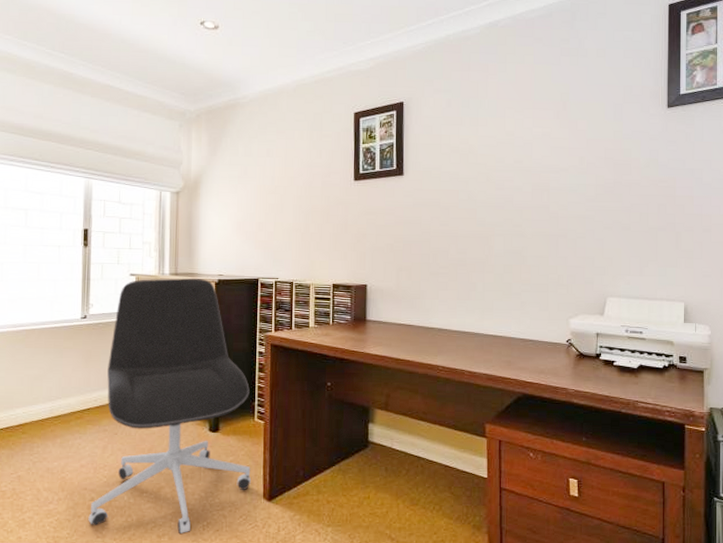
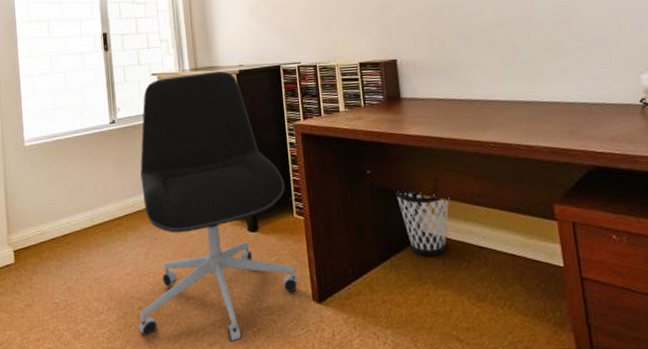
wastebasket: none [351,403,398,464] -> present [395,191,450,257]

